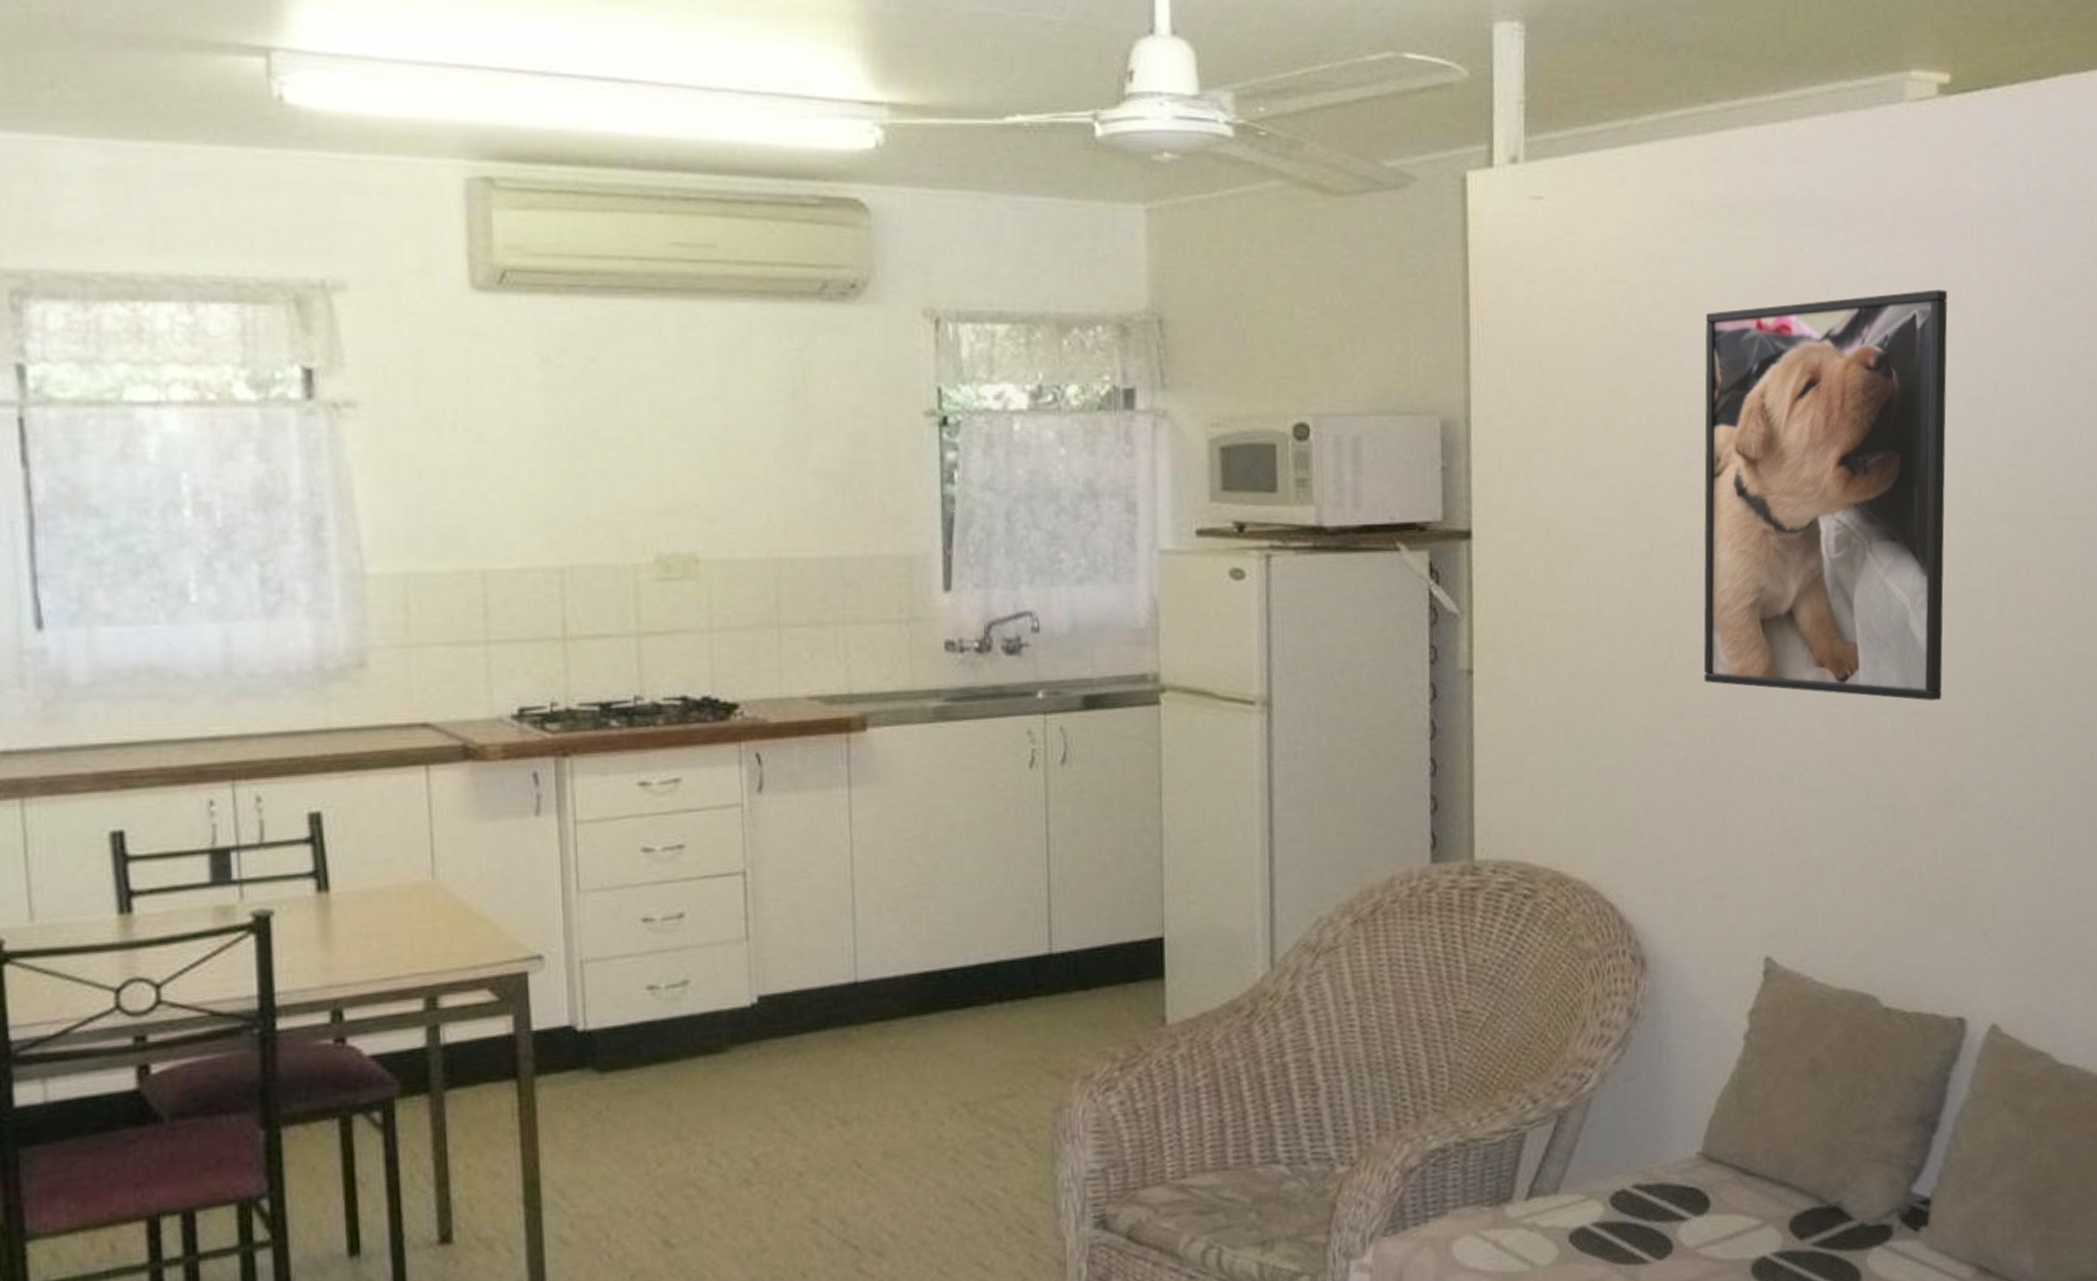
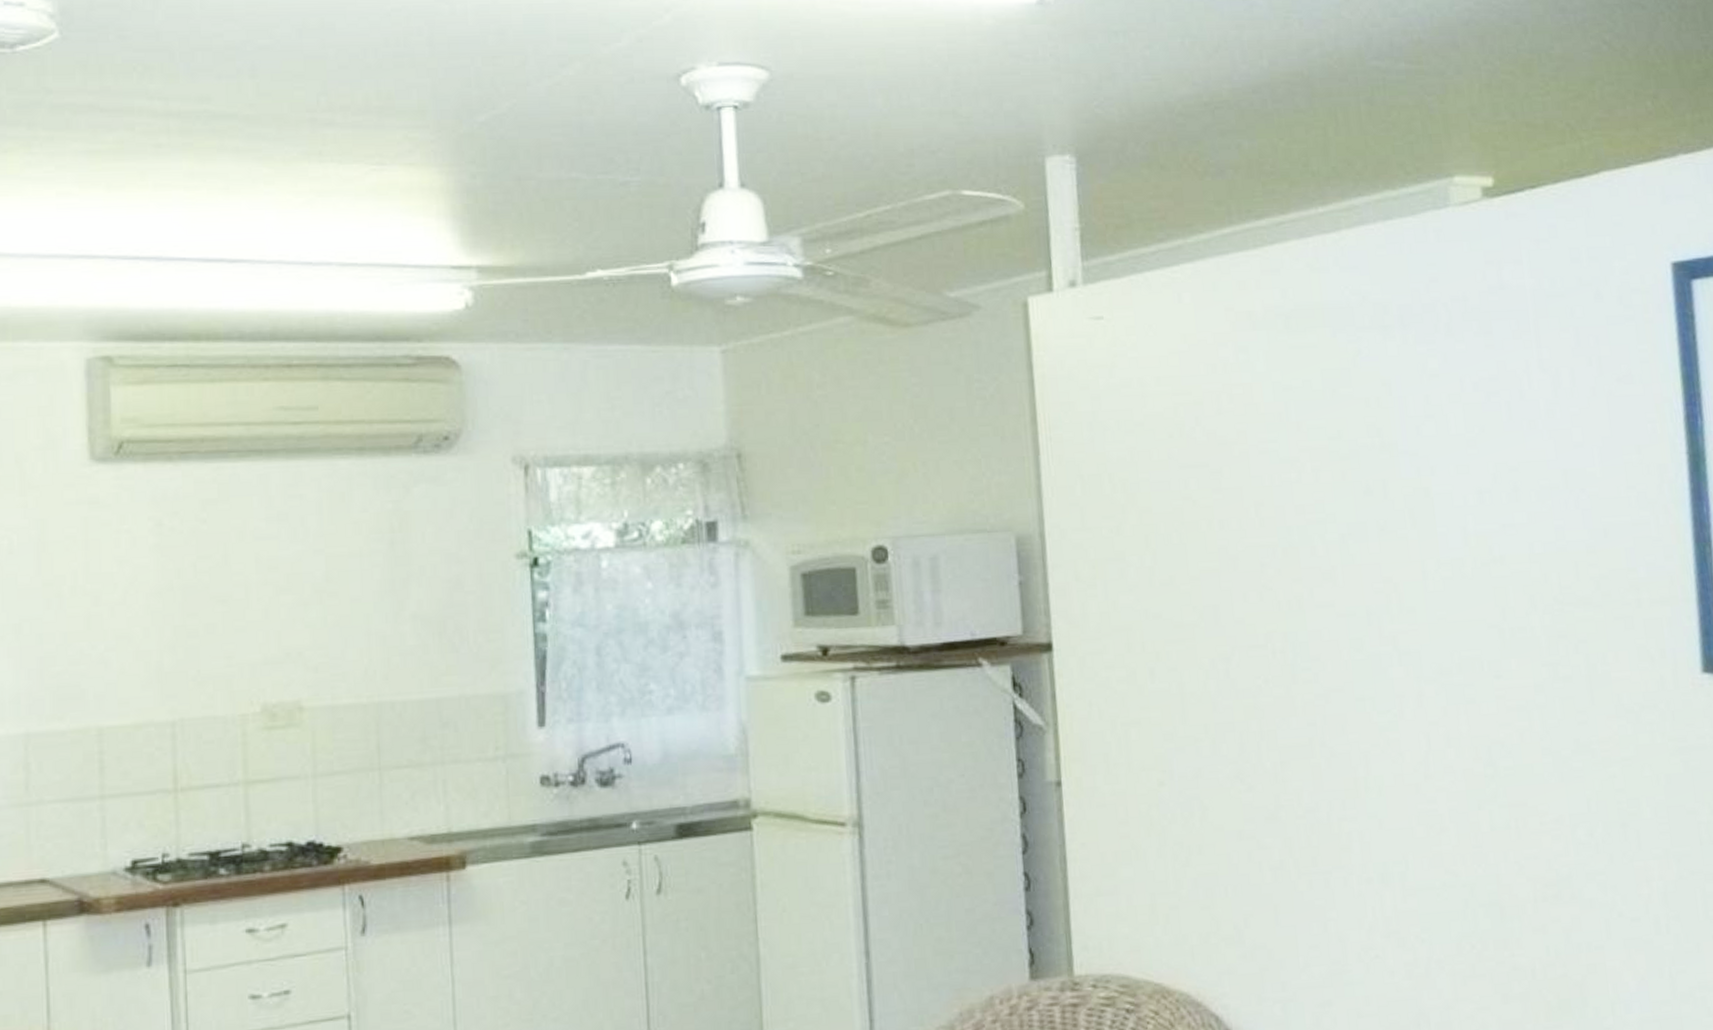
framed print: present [1703,289,1948,701] -> none [1270,383,1540,793]

